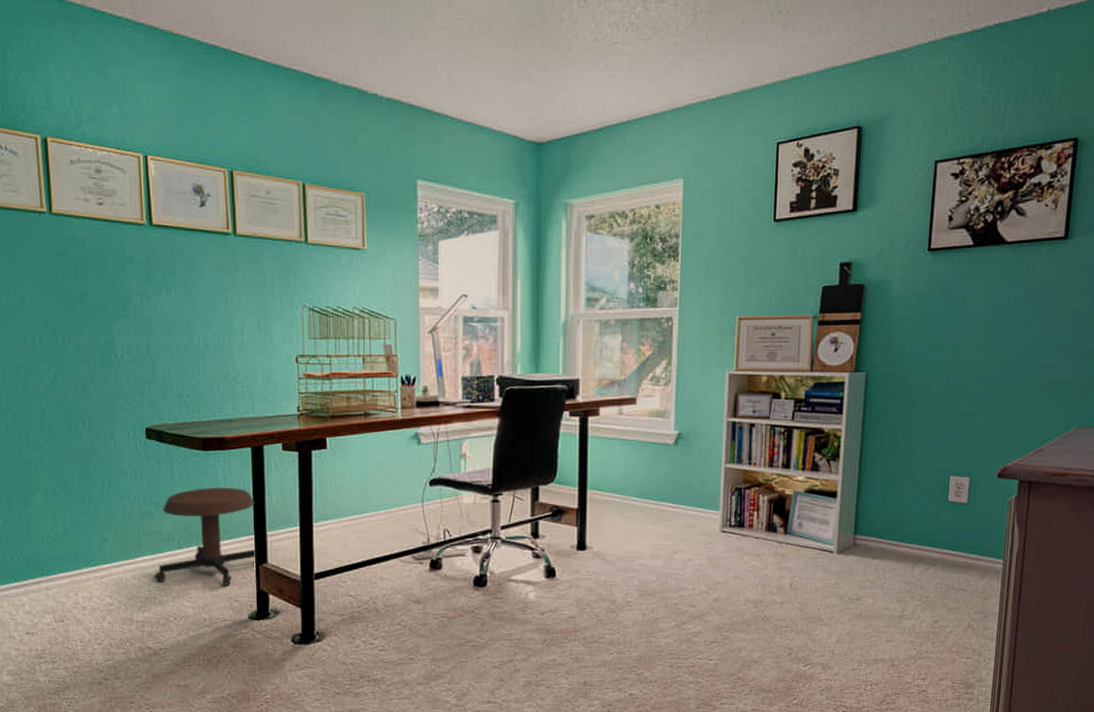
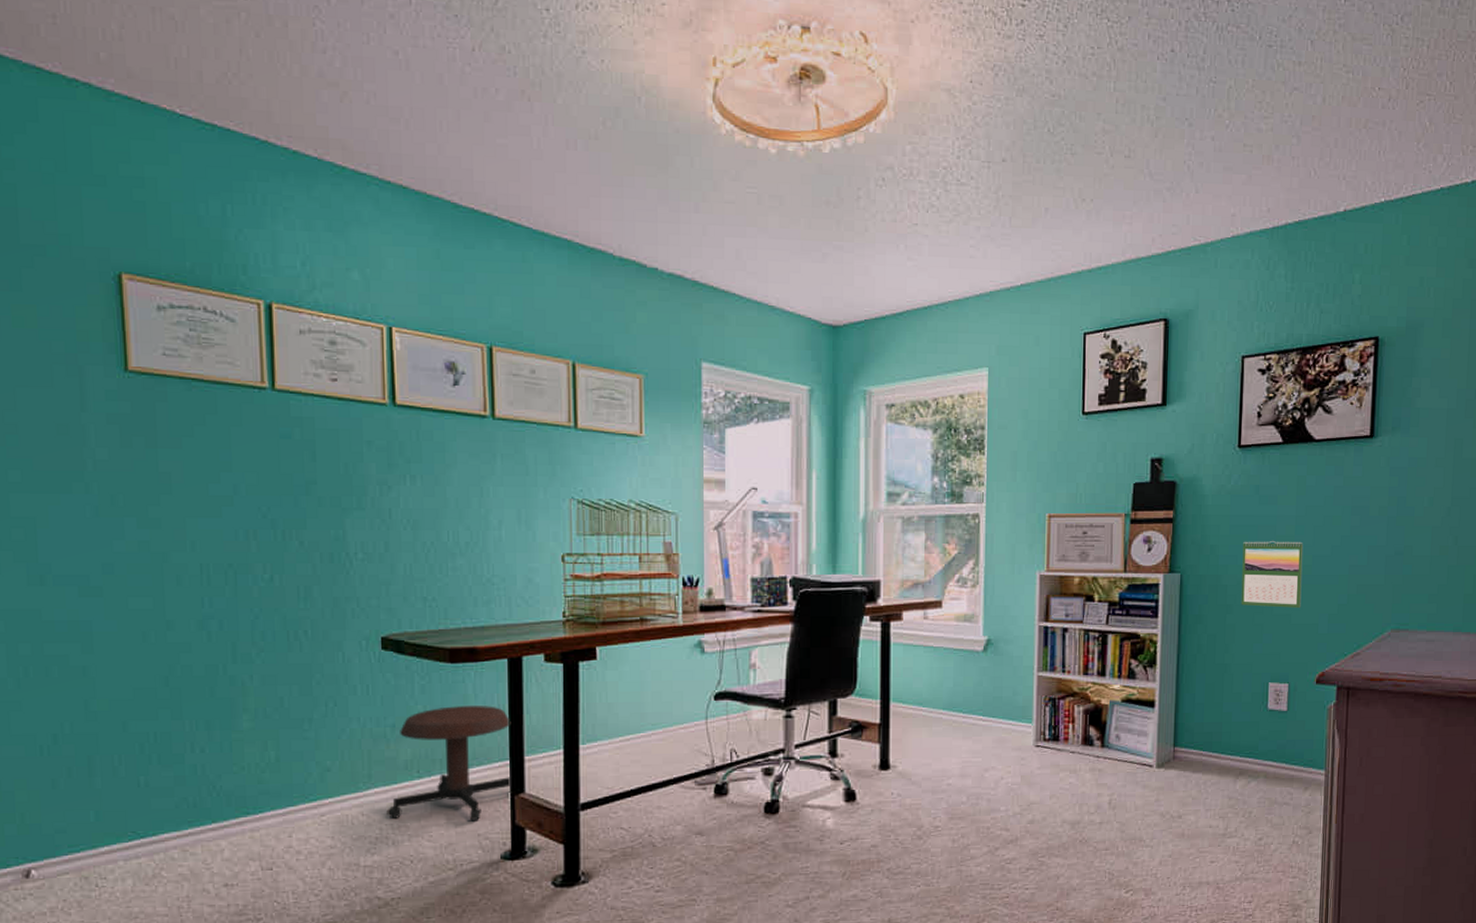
calendar: none [925,340,991,405] -> present [1241,540,1304,608]

